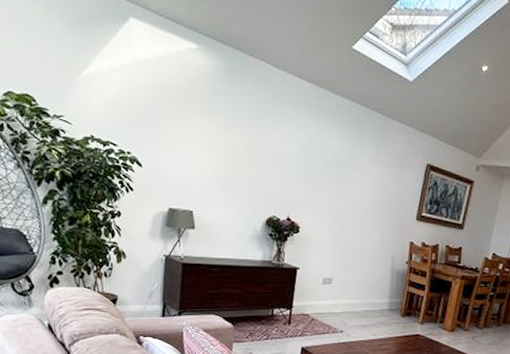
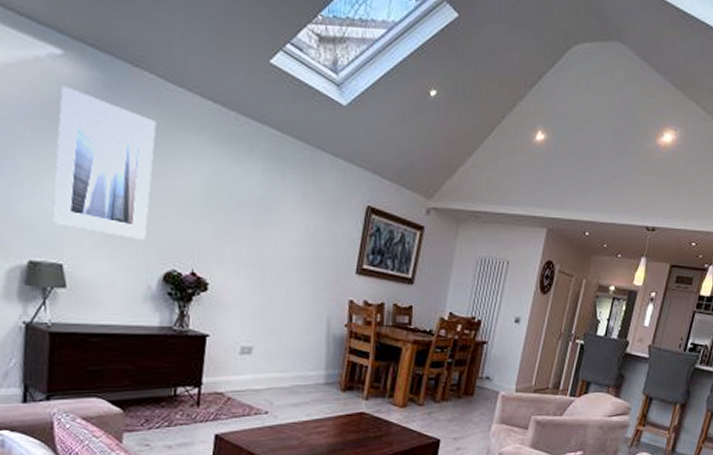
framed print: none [187,73,265,192] -> present [52,86,157,239]

